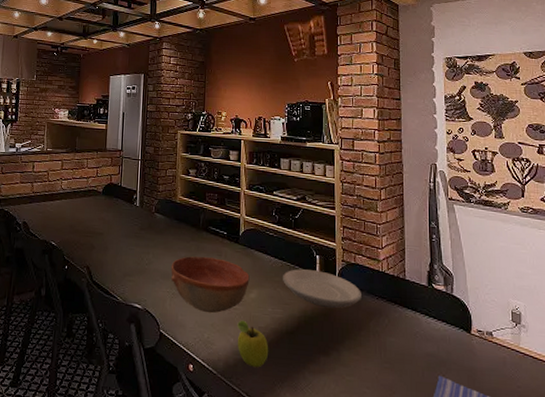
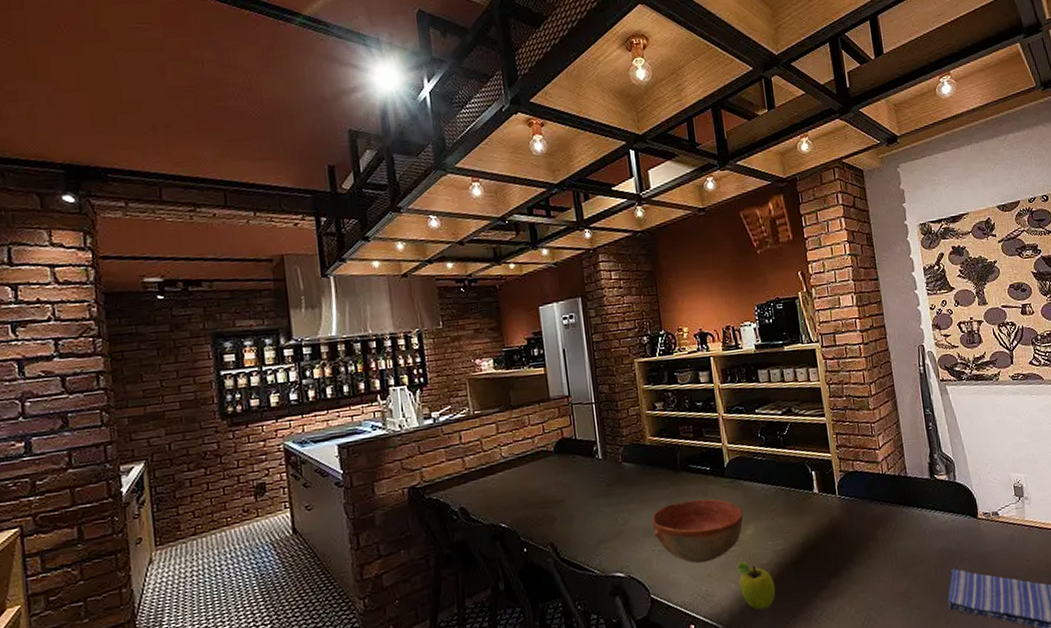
plate: present [283,269,361,309] -> none [779,487,865,527]

